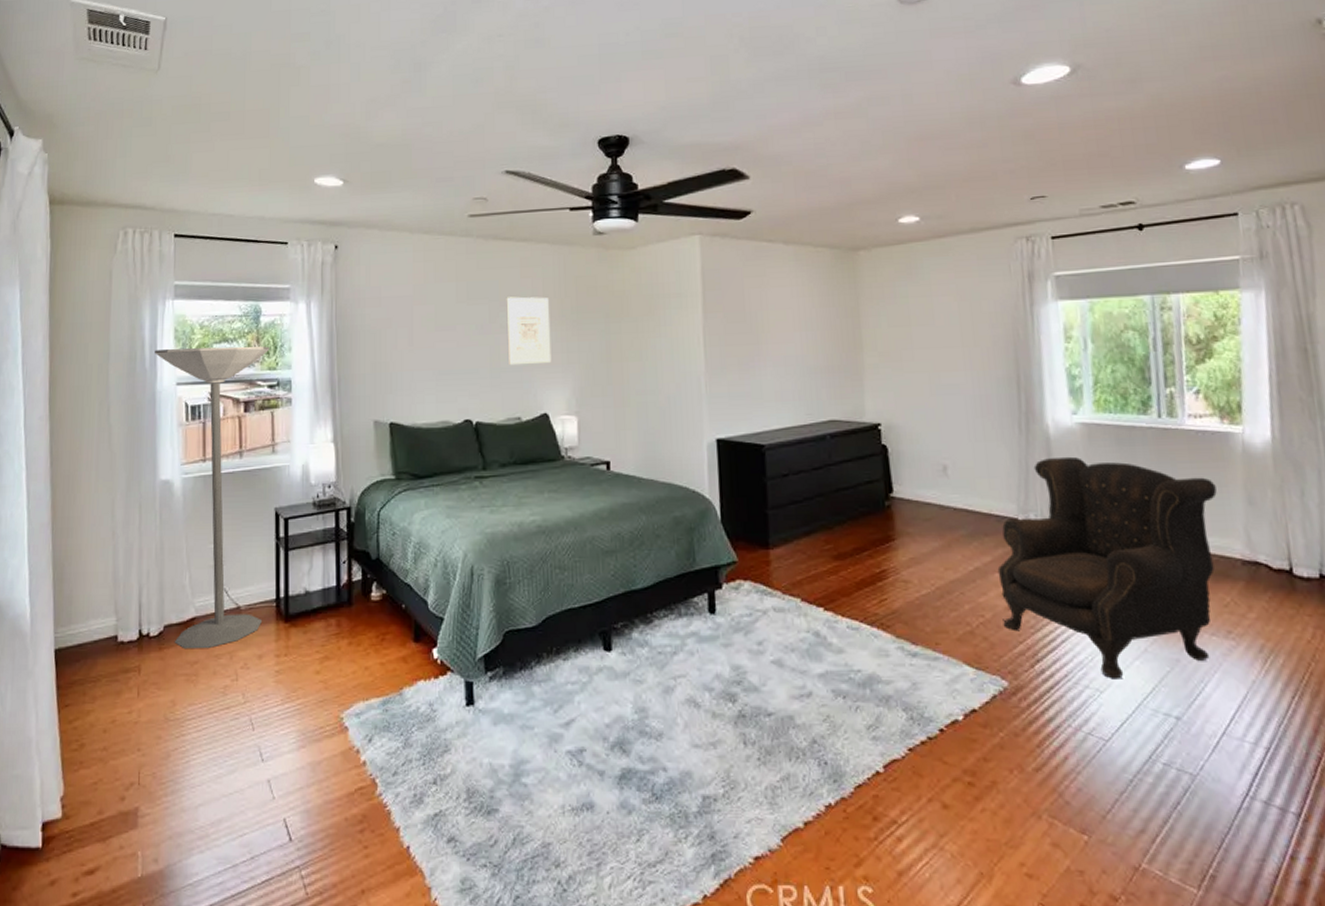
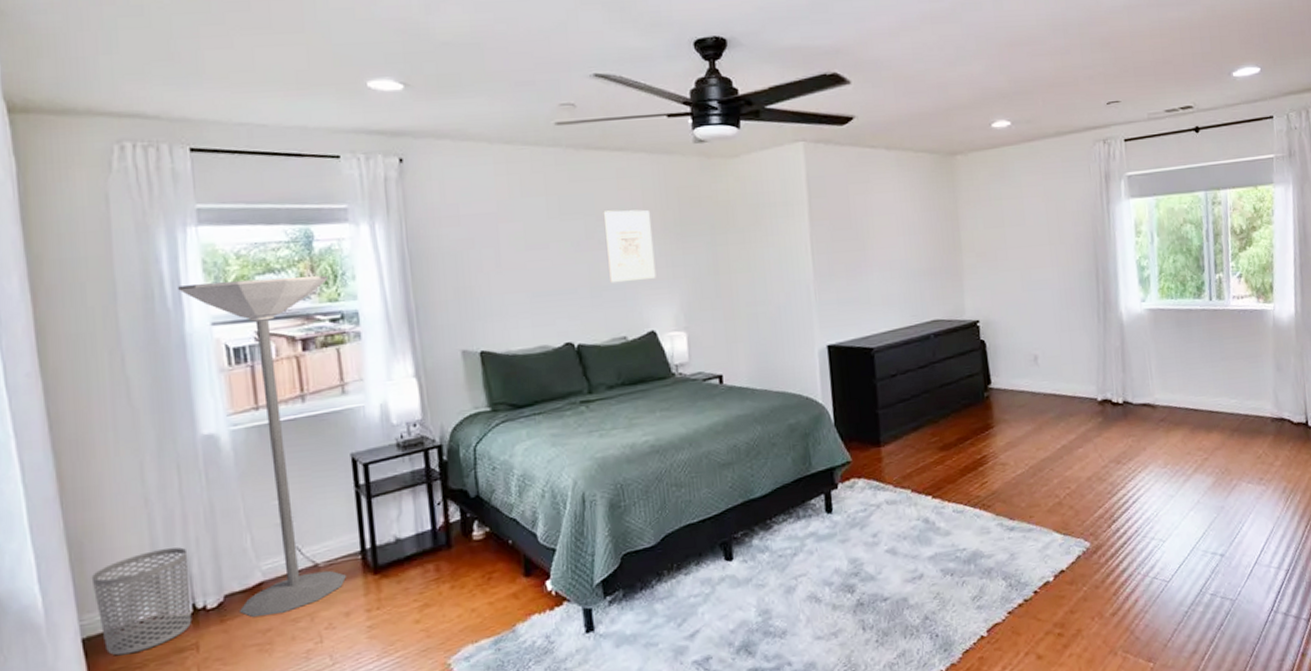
waste bin: none [67,578,140,668] -> present [91,547,192,656]
armchair: present [997,456,1217,679] -> none [1081,339,1254,529]

